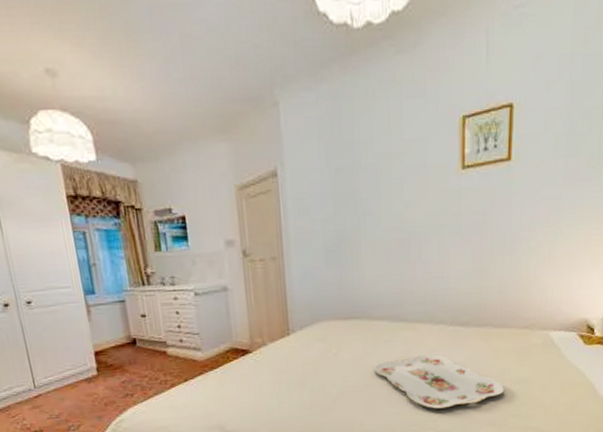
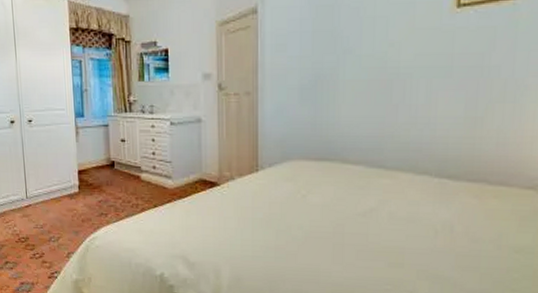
serving tray: present [374,354,504,409] -> none [345,206,499,270]

